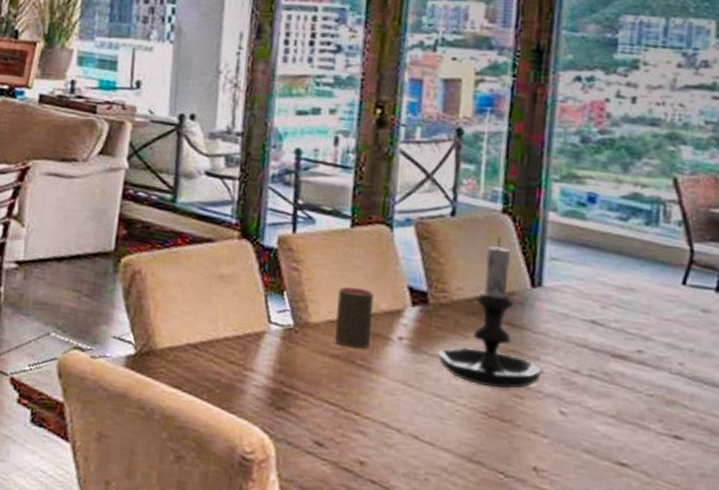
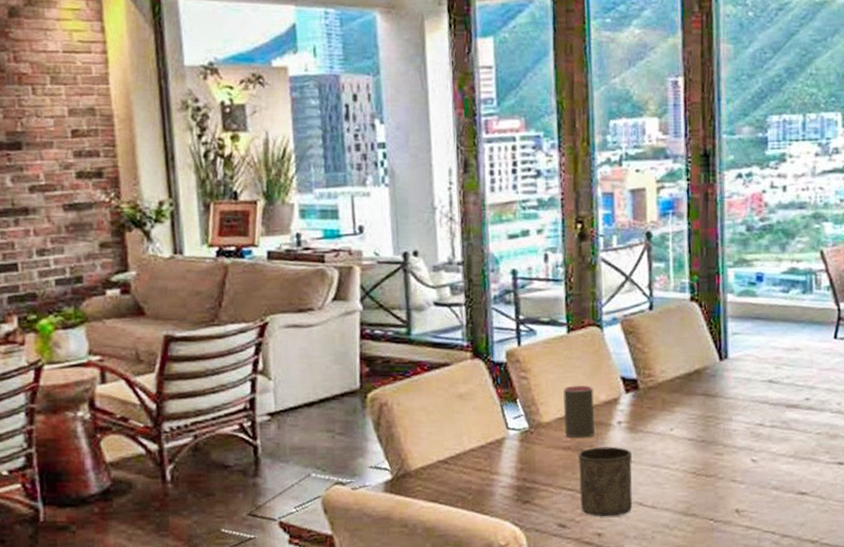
cup: none [343,361,411,446] -> present [578,446,633,517]
candle holder: present [436,237,543,389] -> none [650,322,735,451]

